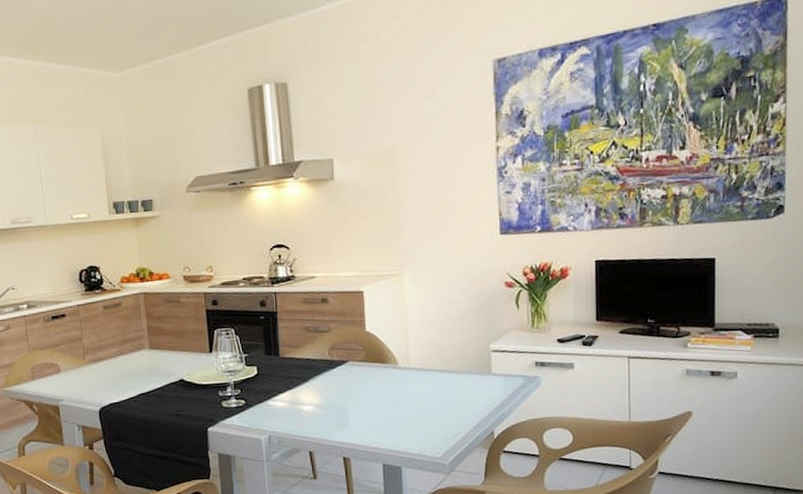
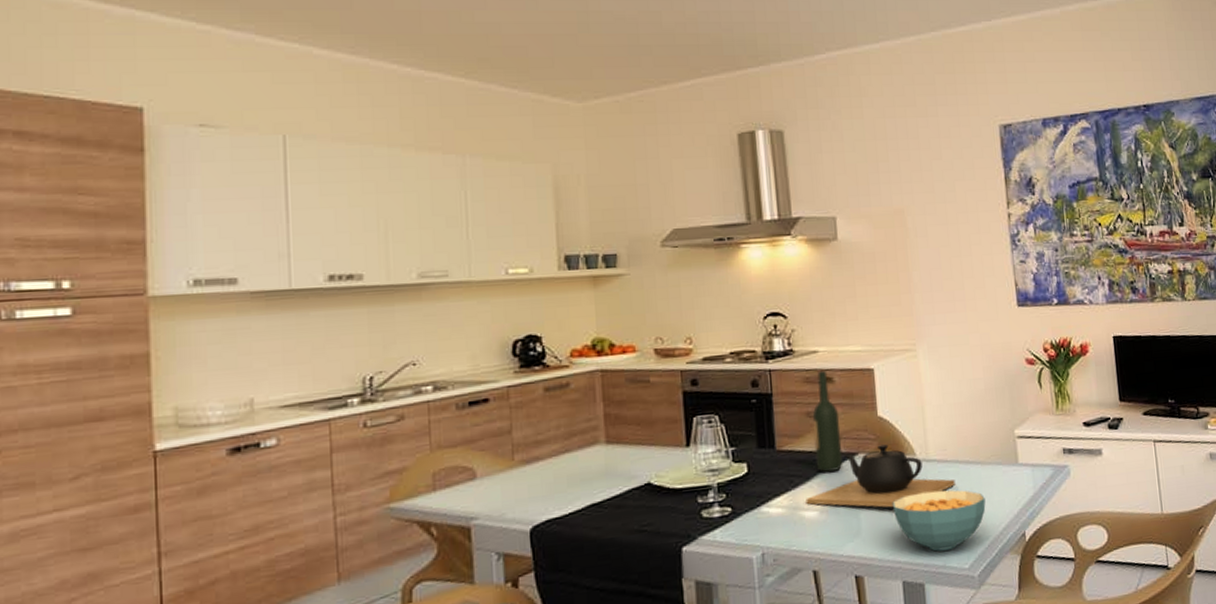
teapot: none [304,354,432,406] -> present [805,444,955,508]
wine bottle: none [310,293,335,376] -> present [812,371,843,472]
cereal bowl: none [376,393,459,442] -> present [892,490,986,552]

